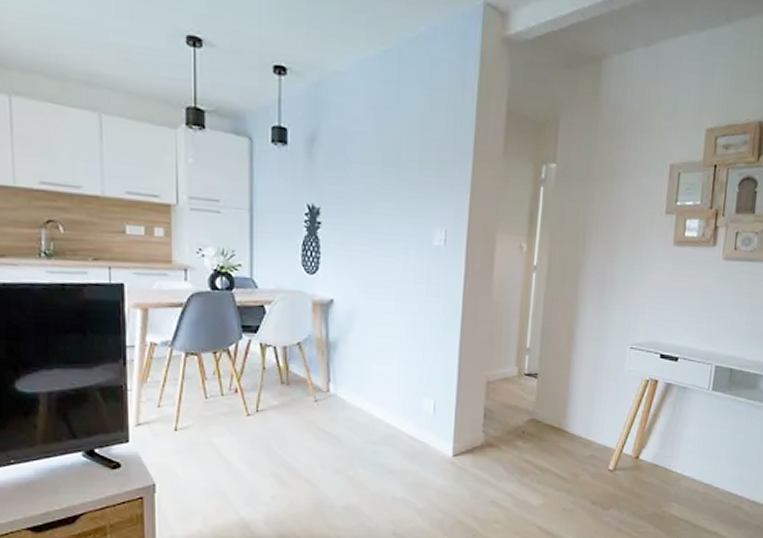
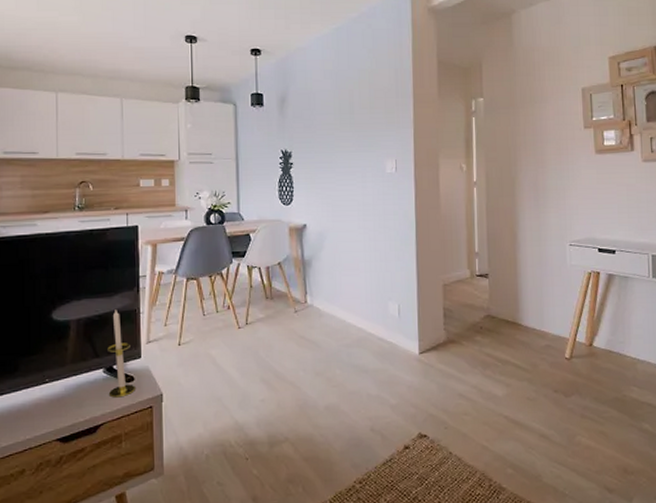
candle: none [87,384,122,486] -> present [107,310,135,398]

